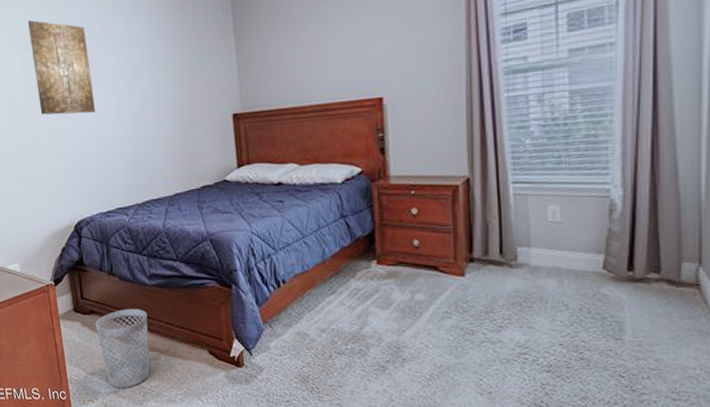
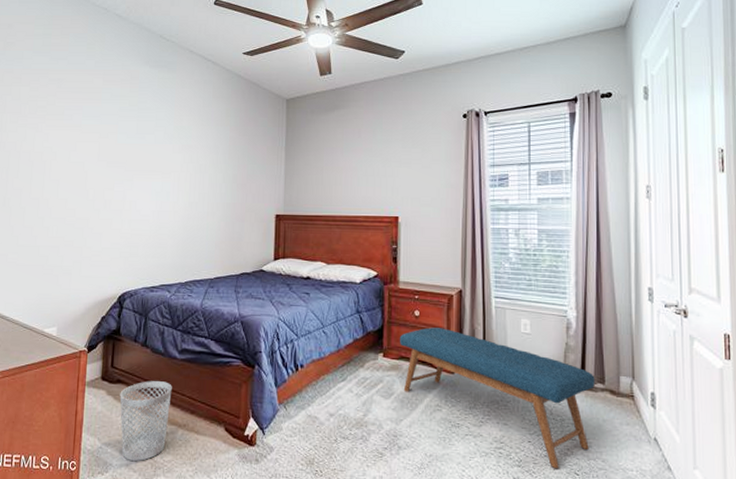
wall art: present [28,20,95,115] -> none [107,115,161,198]
bench: none [394,225,647,371] -> present [399,327,595,468]

